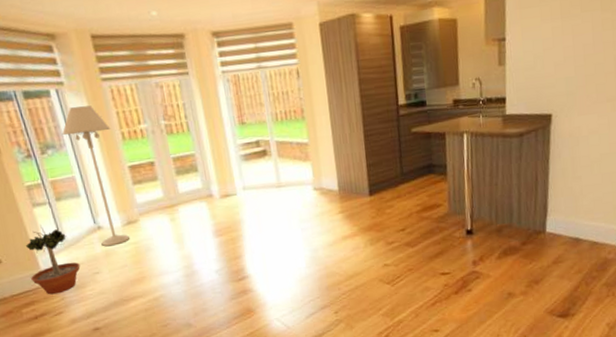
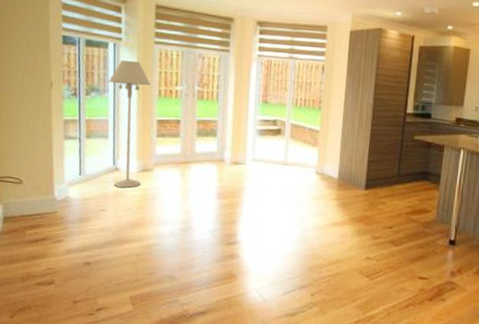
potted tree: present [25,225,81,295] -> none [43,156,90,223]

